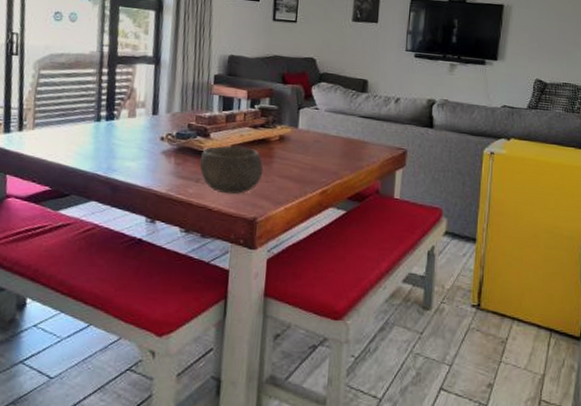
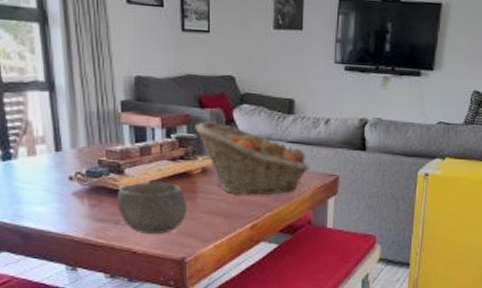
fruit basket: none [277,95,380,165] -> present [195,121,310,196]

